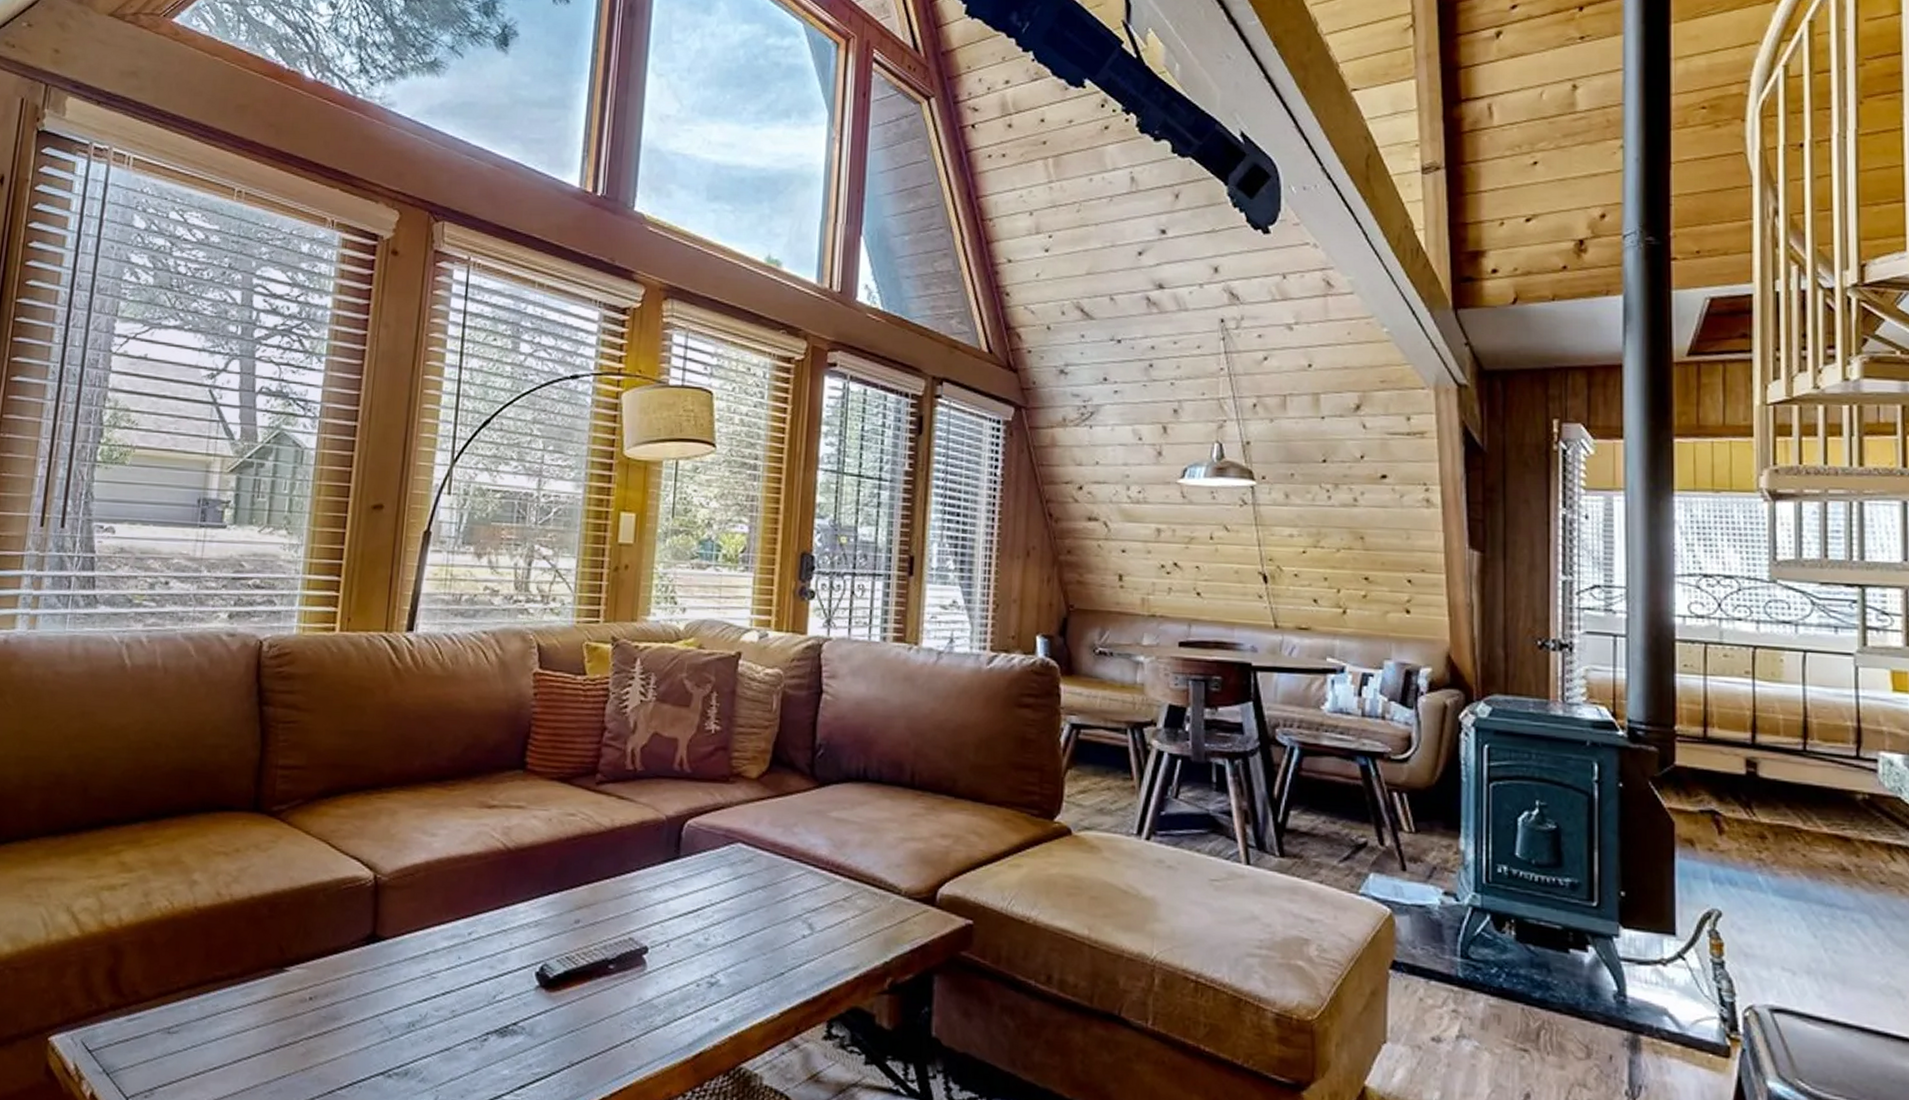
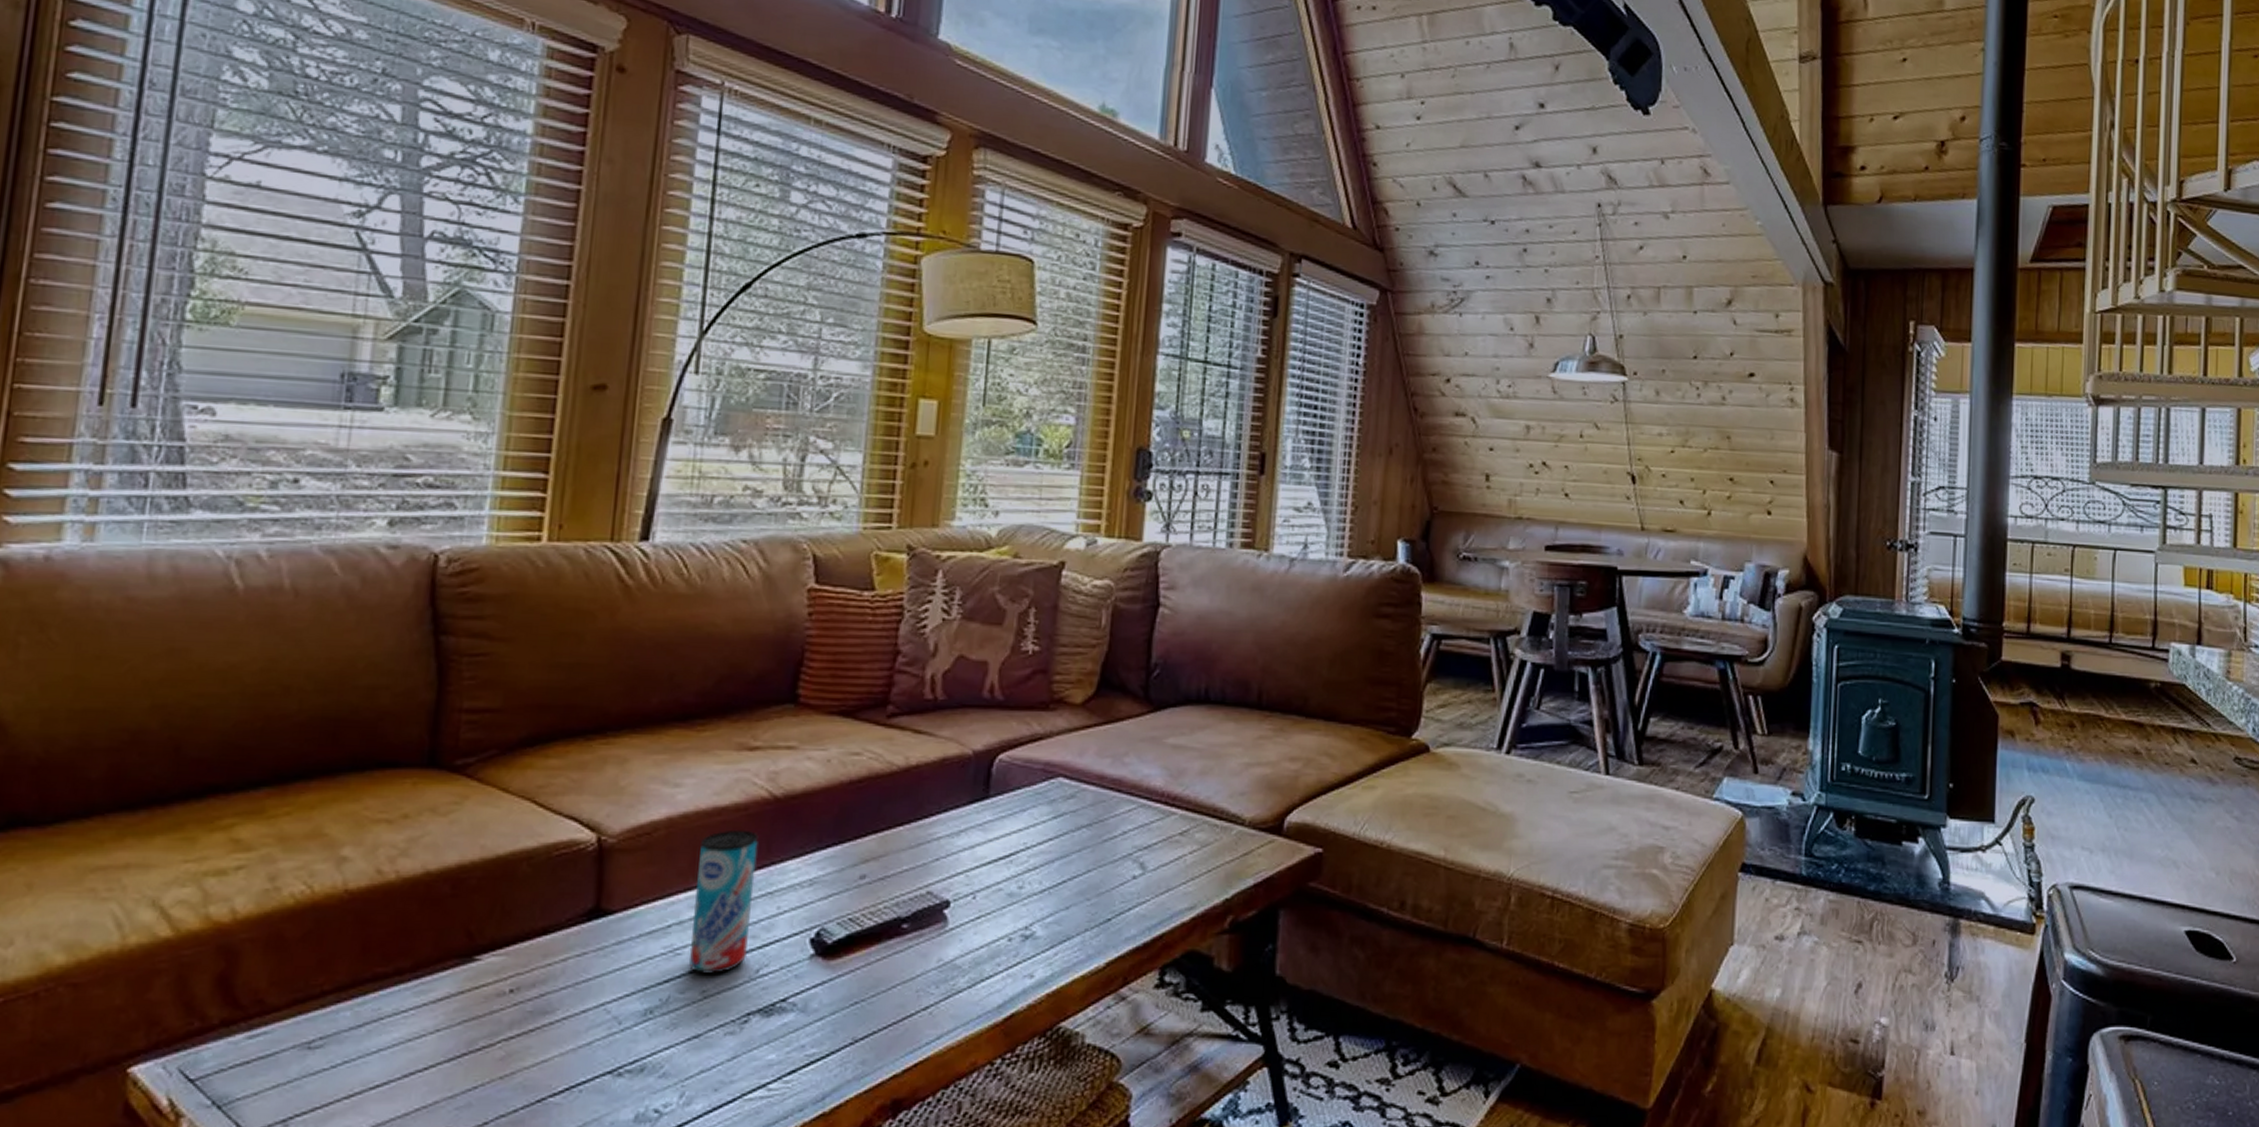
beverage can: none [441,874,496,997] -> present [688,829,759,974]

